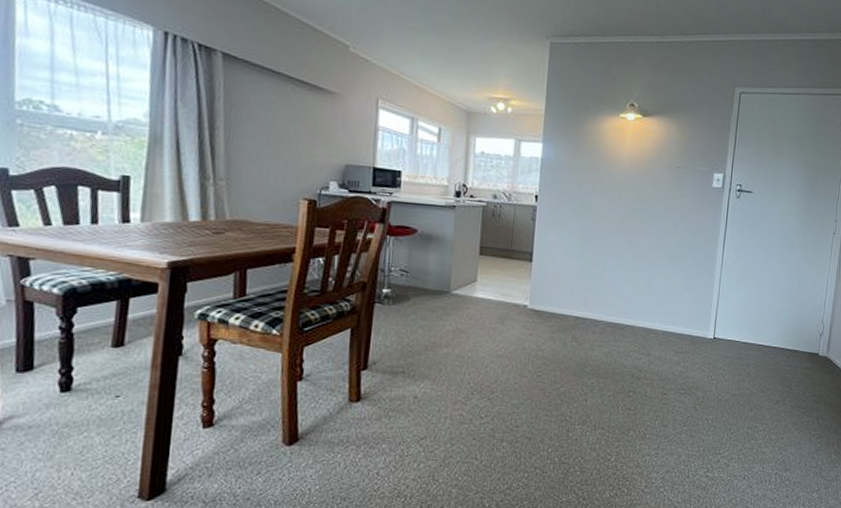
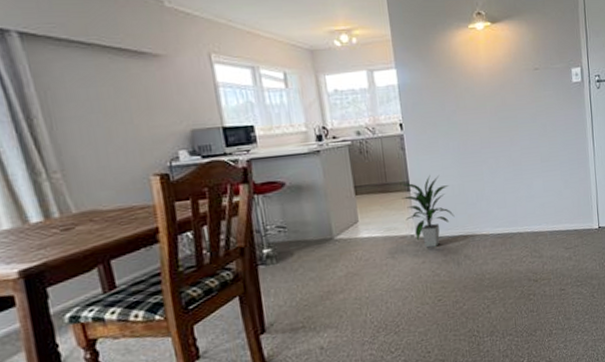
indoor plant: none [522,250,570,322] -> present [401,175,455,248]

